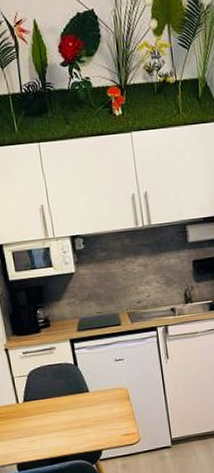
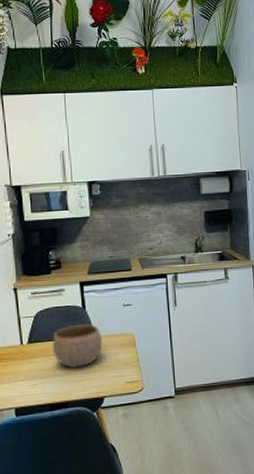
bowl: none [47,379,97,424] -> present [52,323,103,369]

